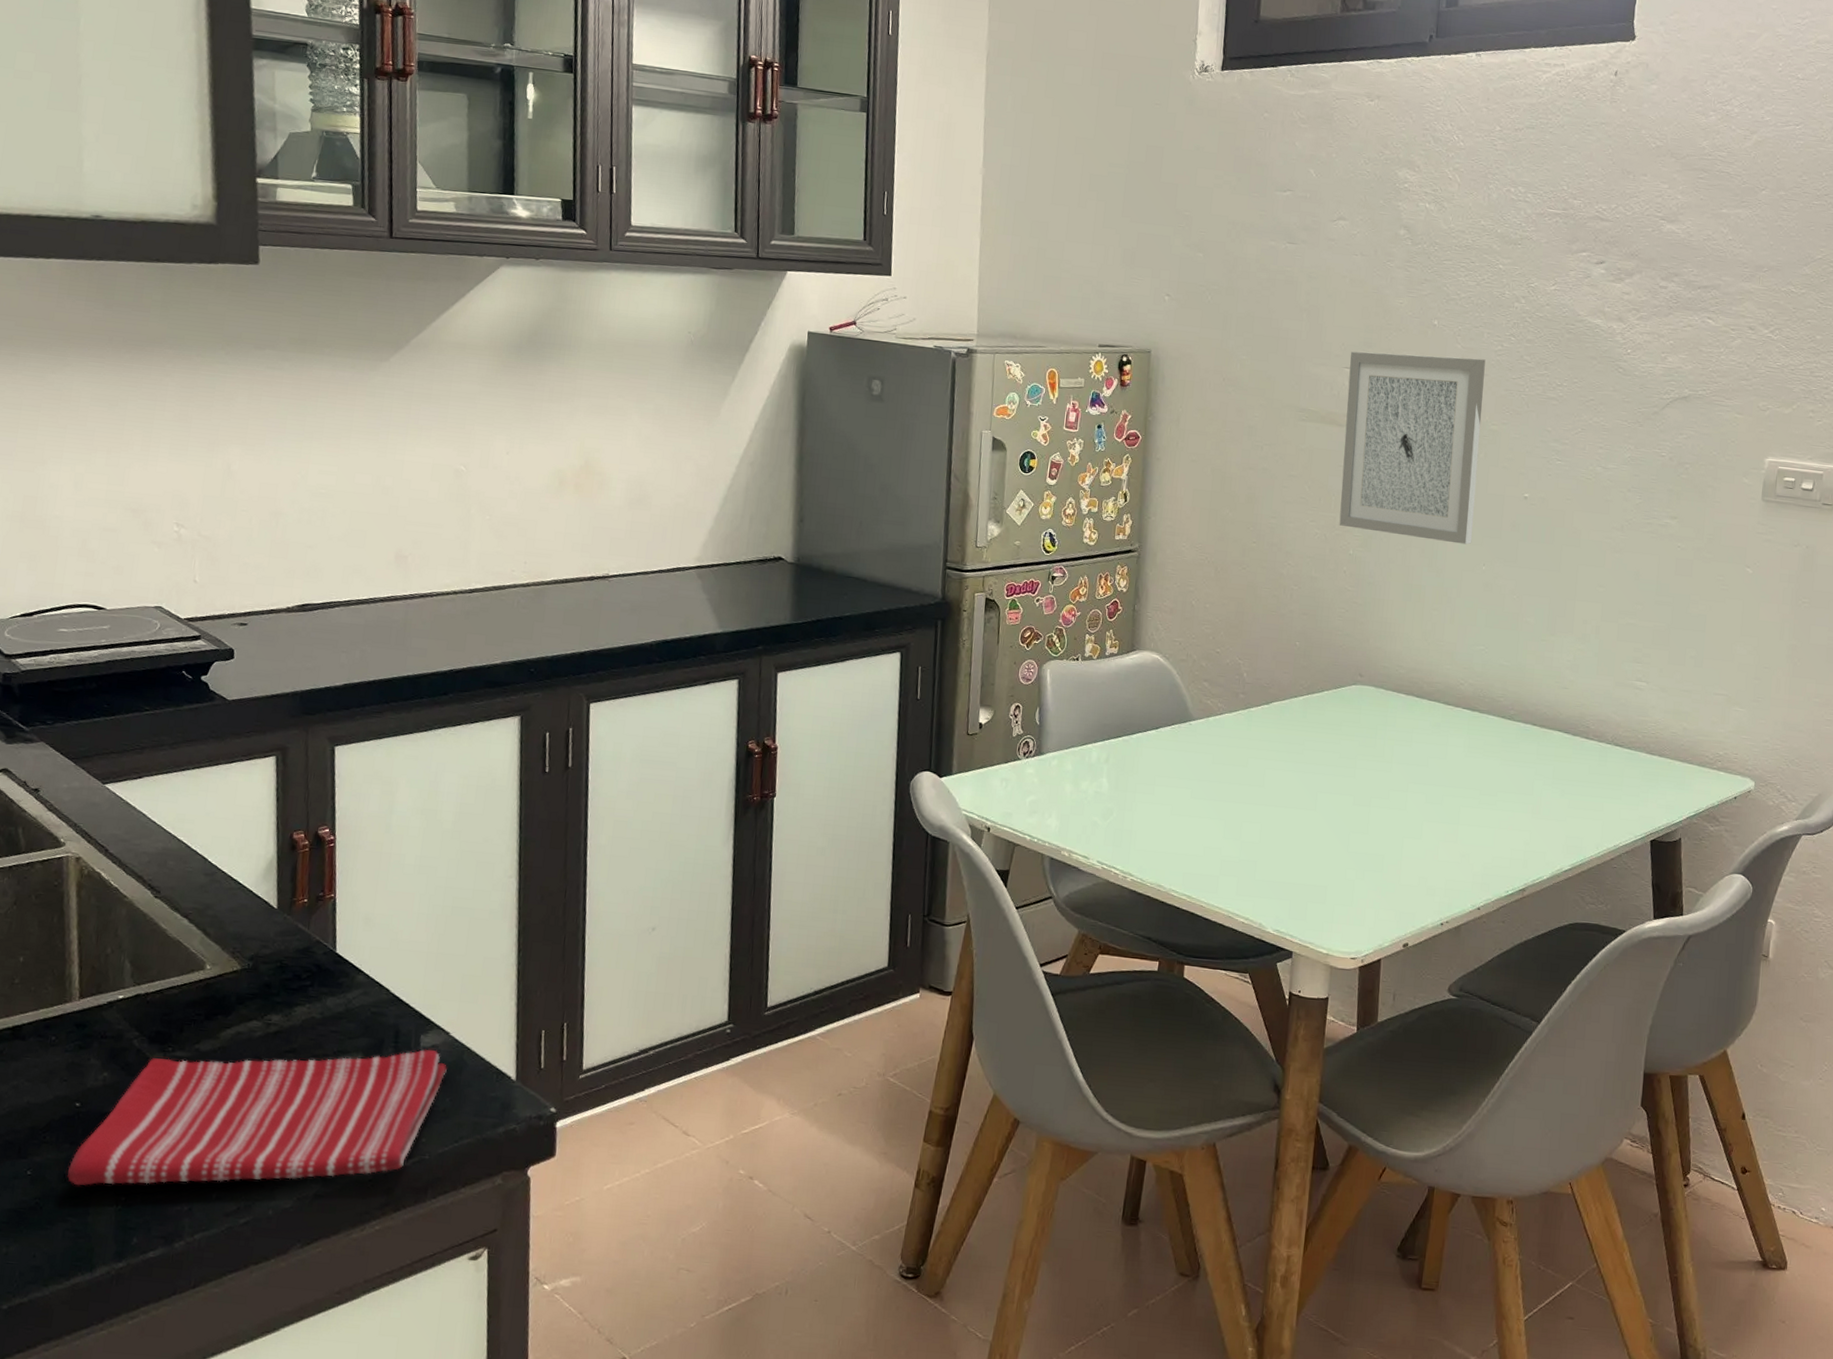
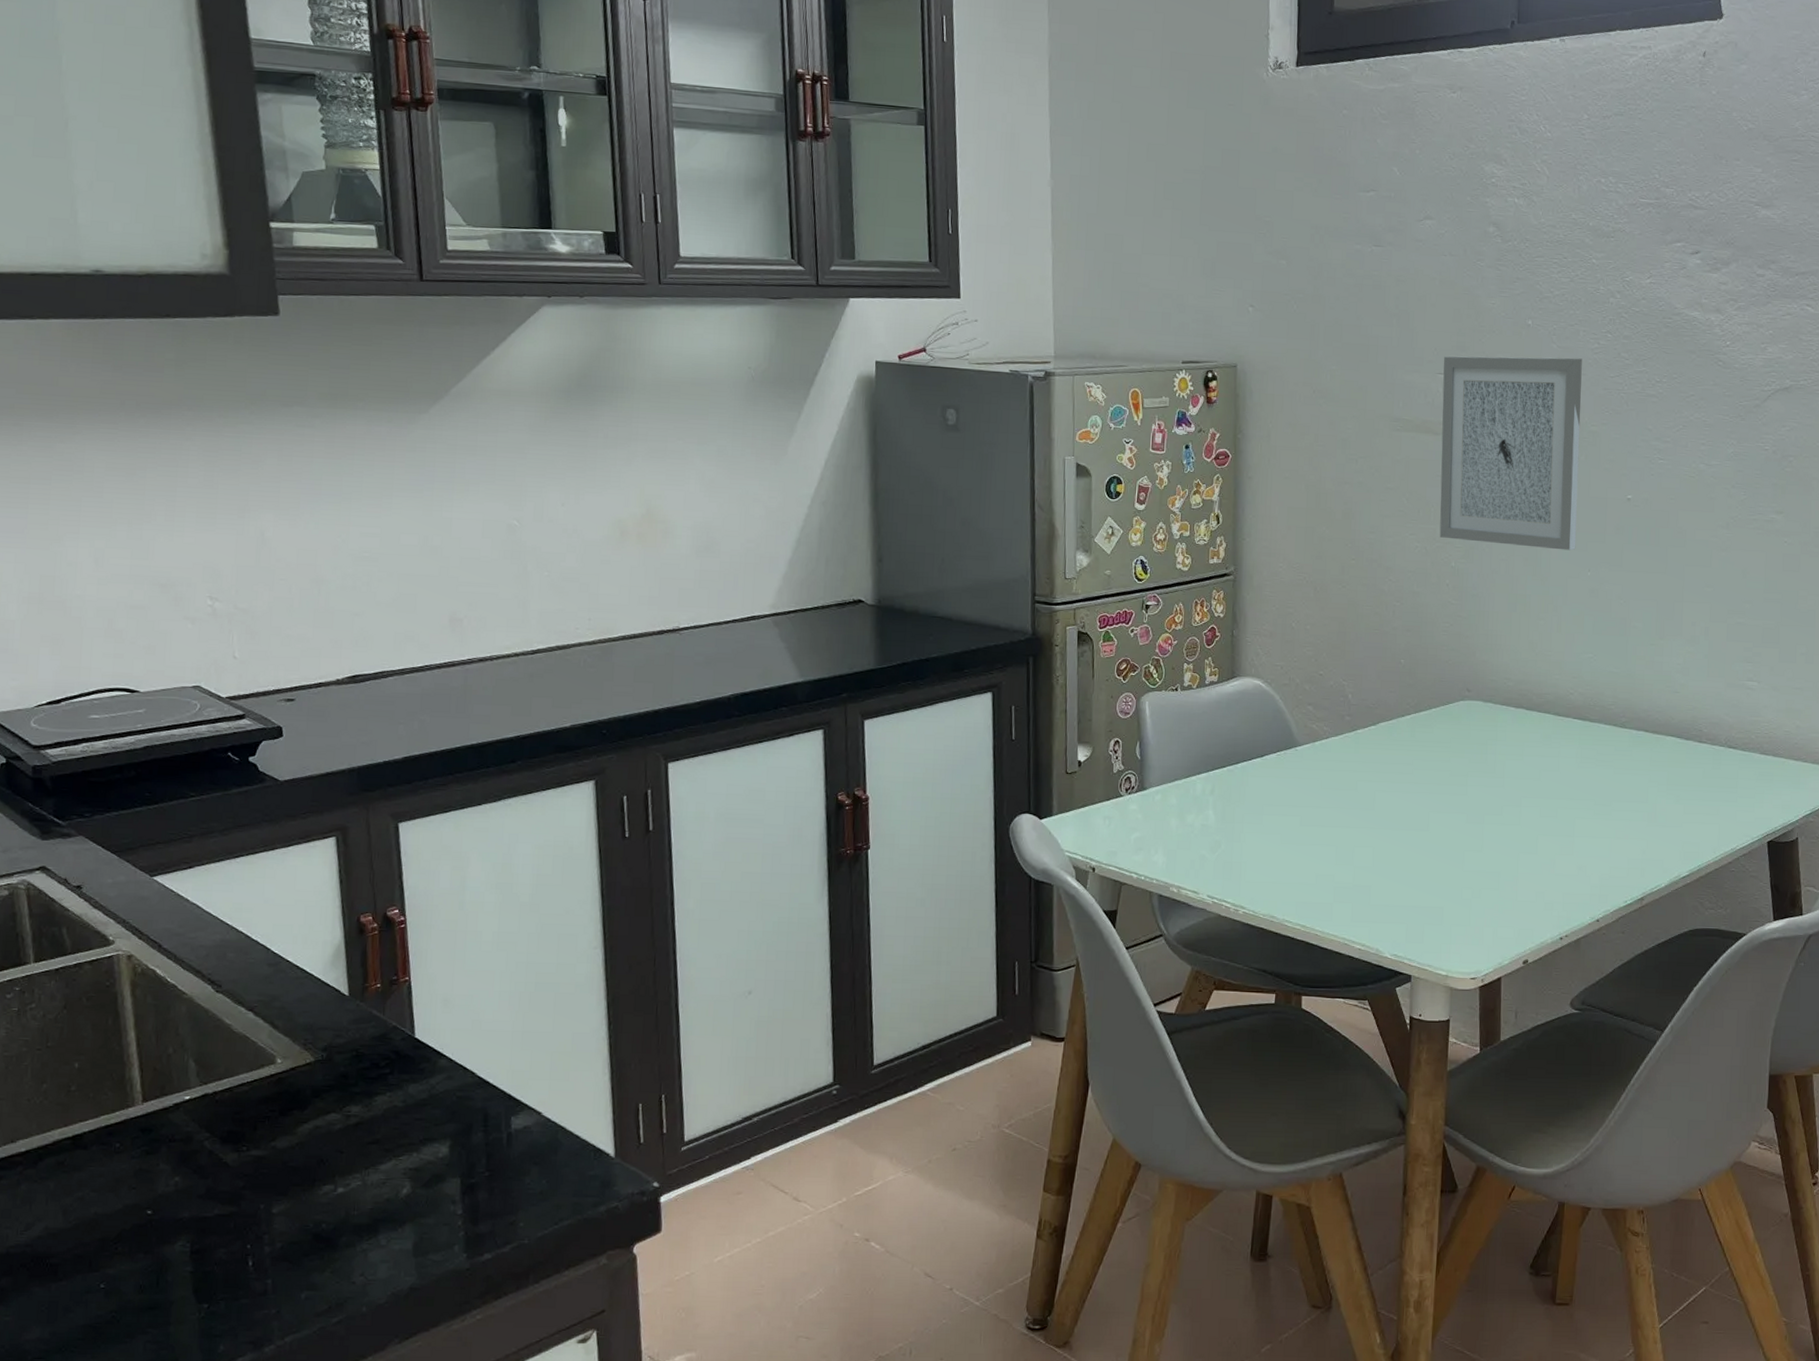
dish towel: present [67,1049,447,1186] -> none [144,1131,541,1296]

